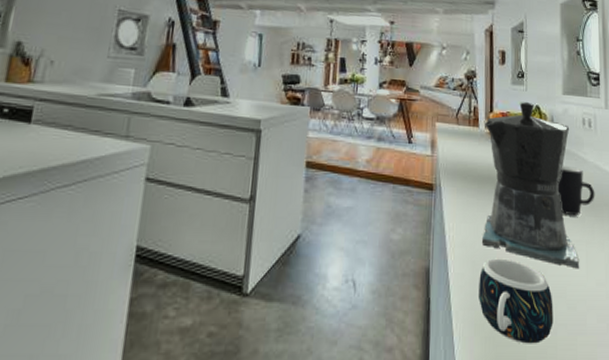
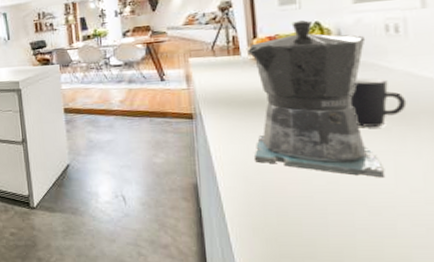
mug: present [479,258,553,344] -> none [254,172,350,245]

